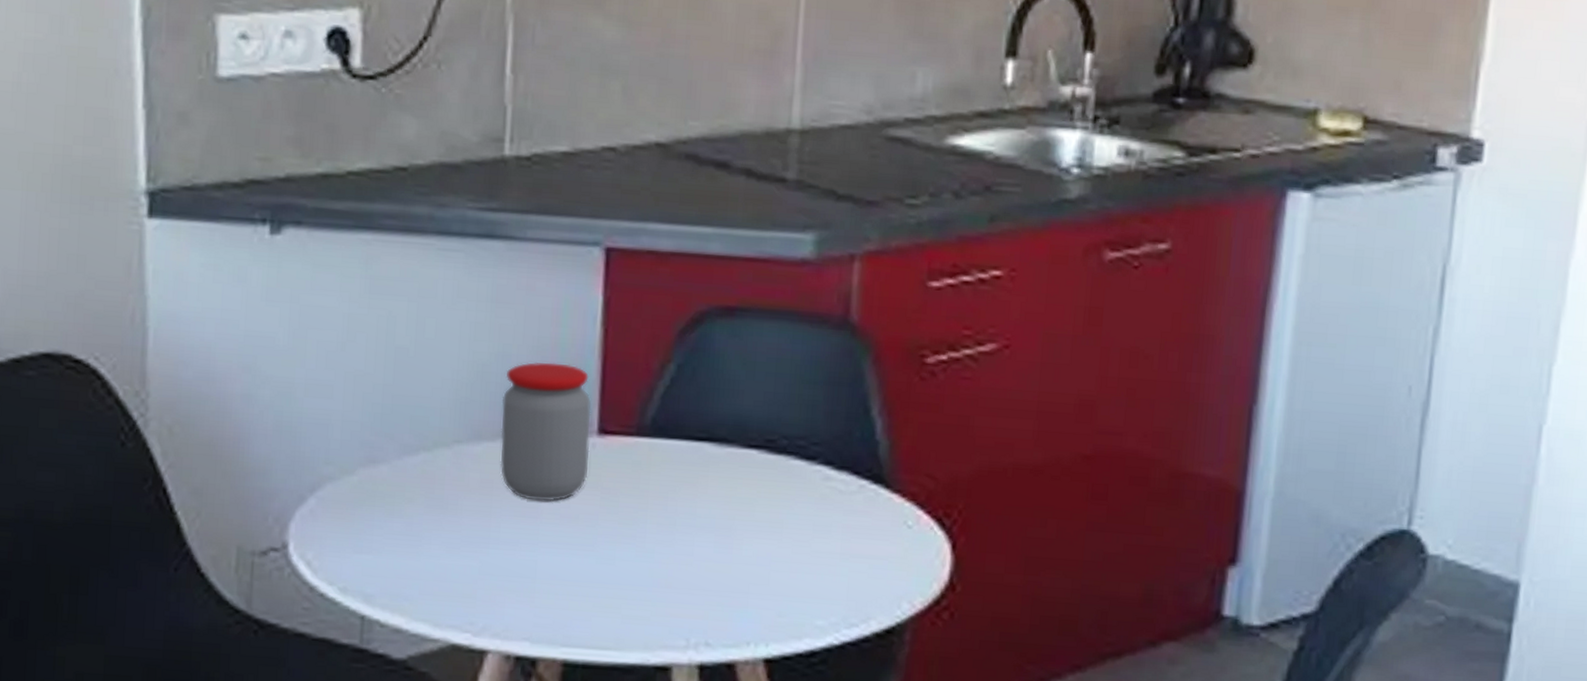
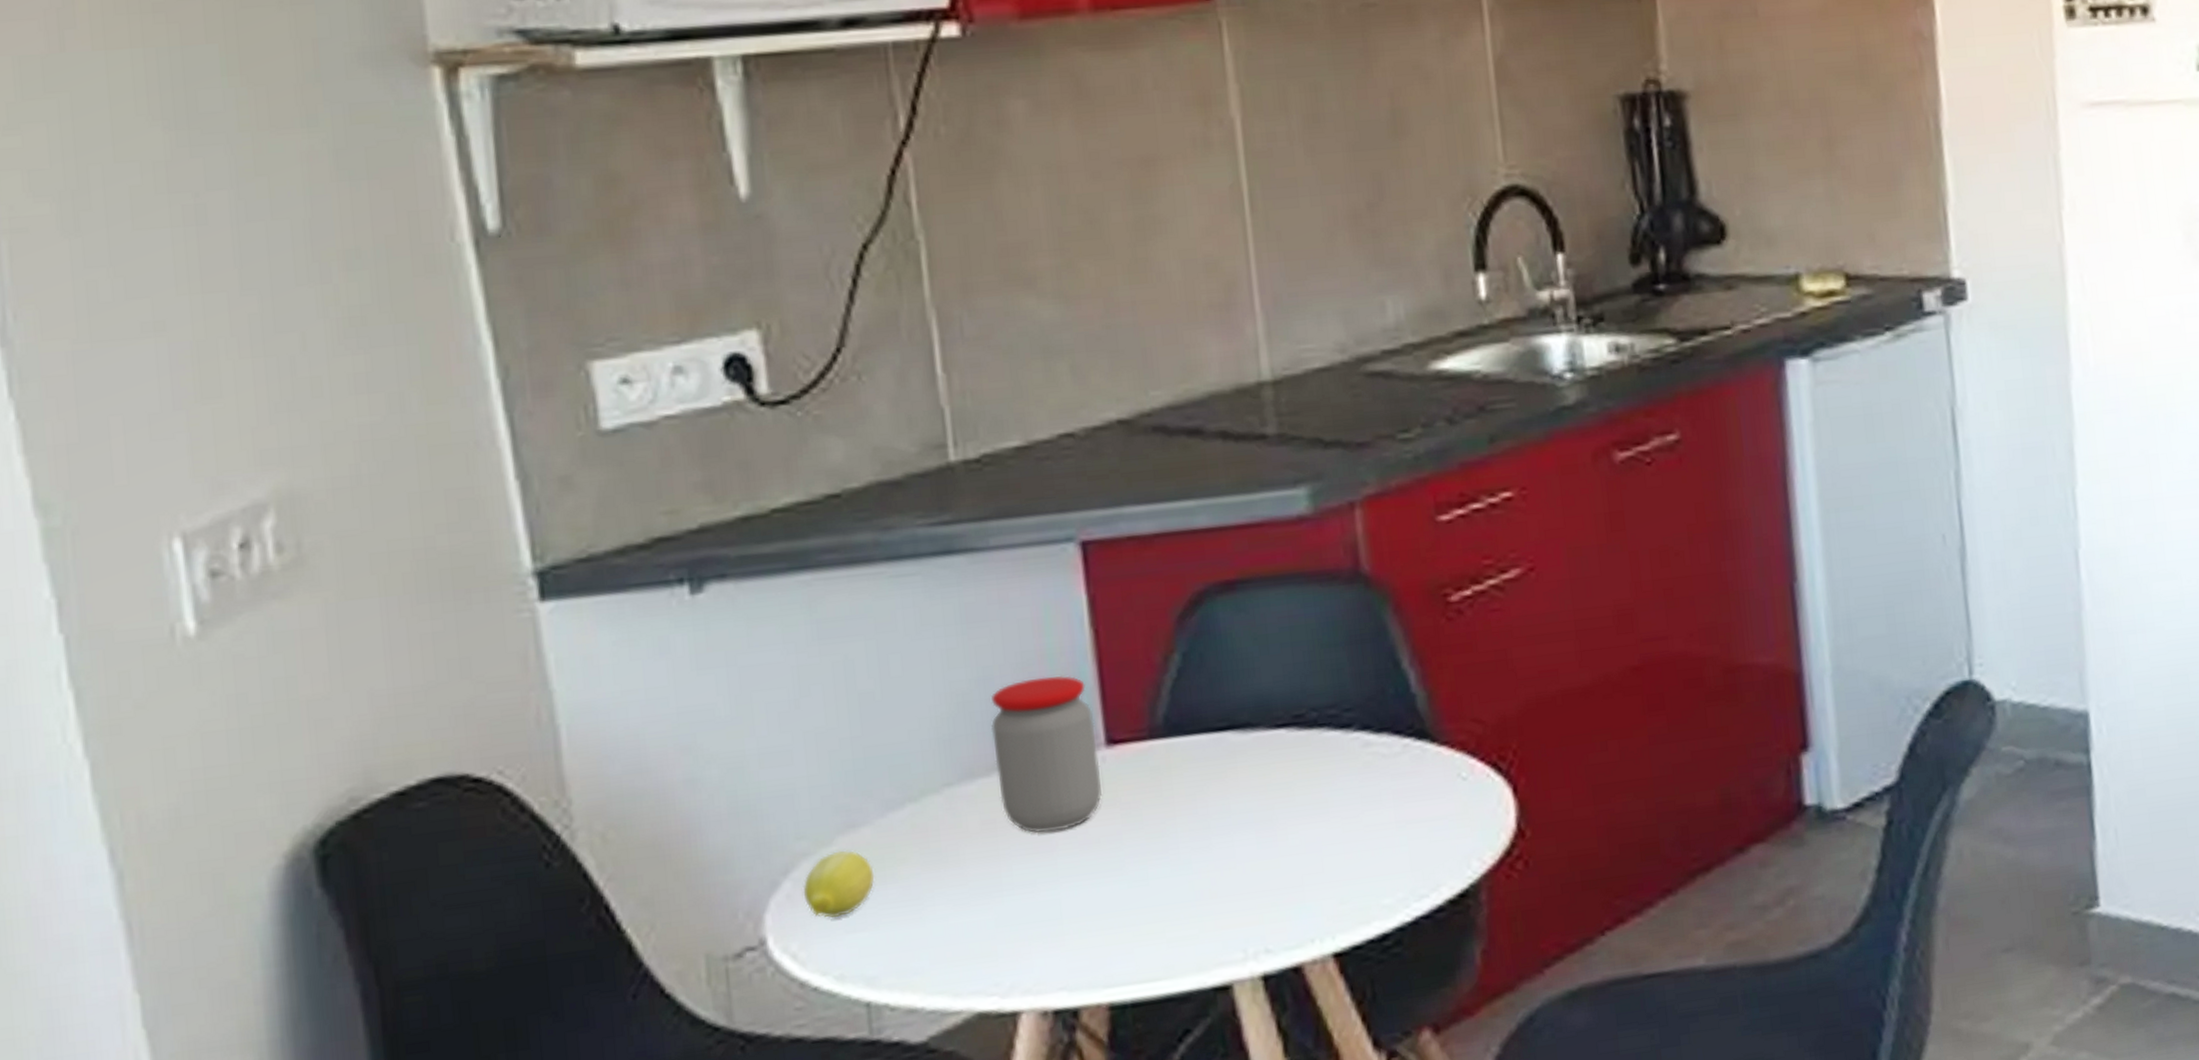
fruit: none [324,480,385,537] -> present [802,850,875,918]

